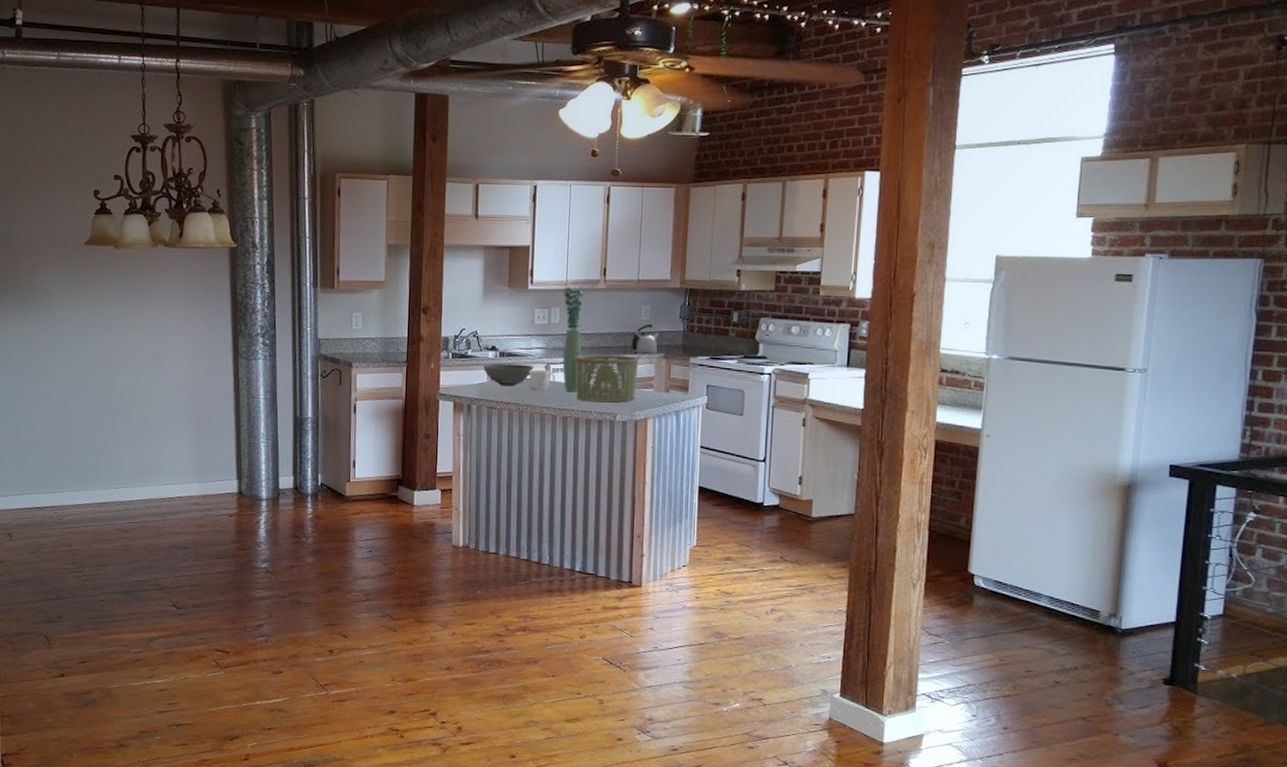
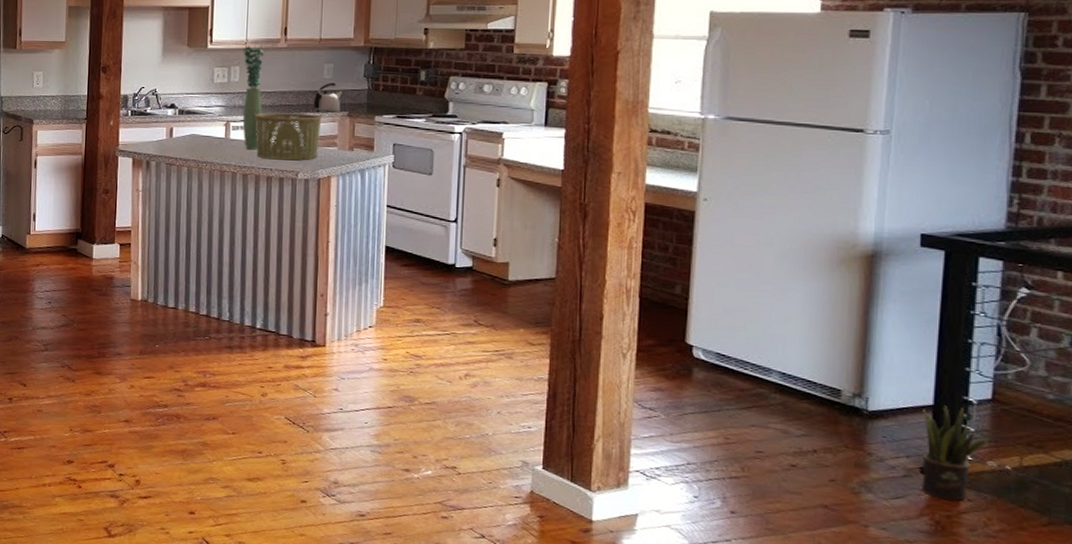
bowl: present [483,363,533,387] -> none [162,121,213,144]
mug: present [529,369,555,391] -> none [208,126,235,149]
potted plant: none [1163,621,1220,707] -> present [921,405,989,501]

